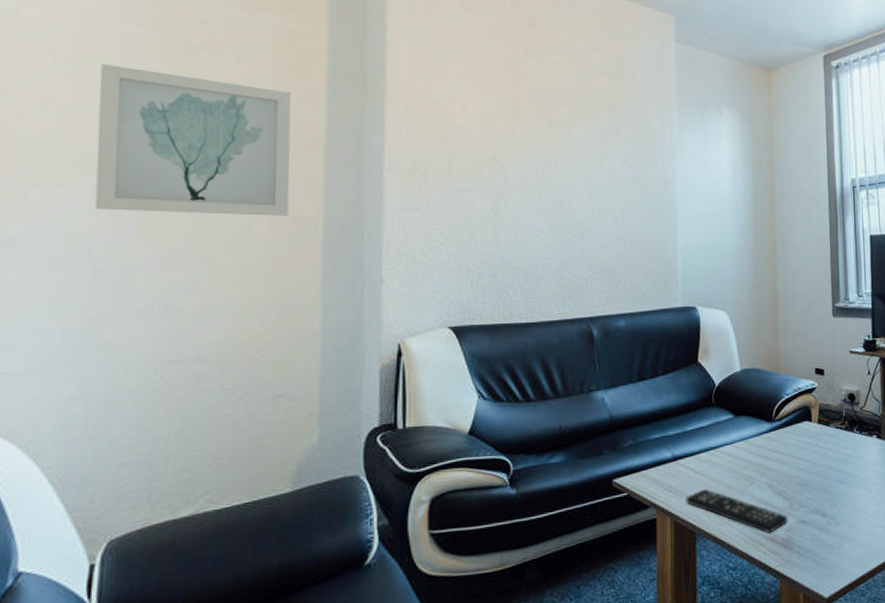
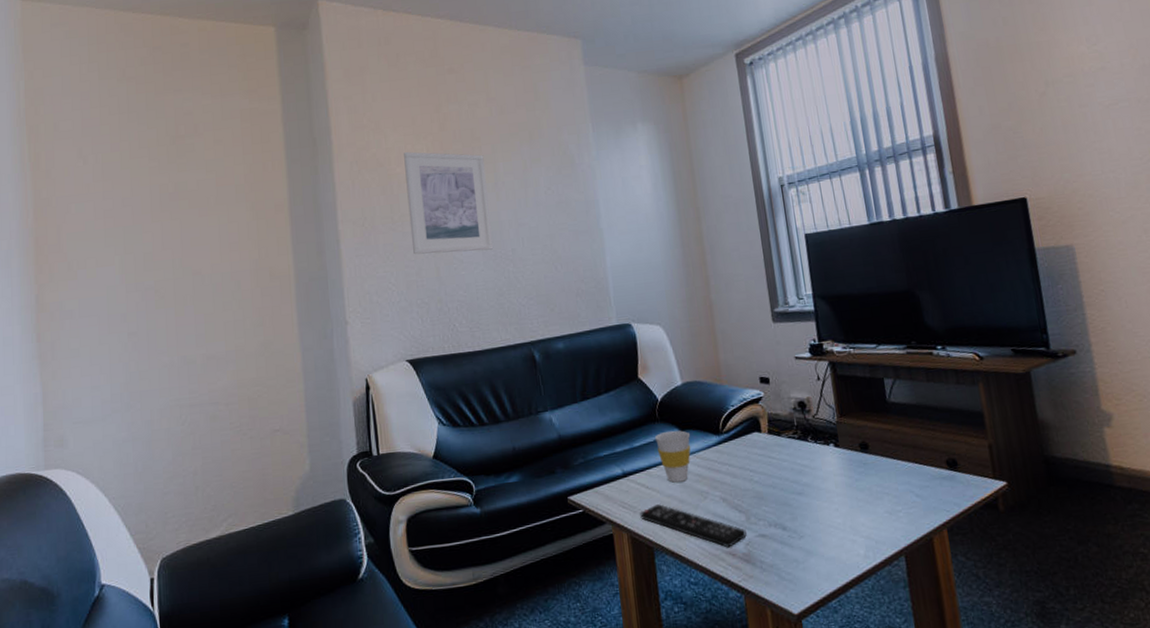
wall art: present [94,63,292,216] -> none [117,160,267,283]
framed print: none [468,103,561,218] -> present [404,151,494,255]
cup: none [708,416,743,468] -> present [654,430,691,483]

